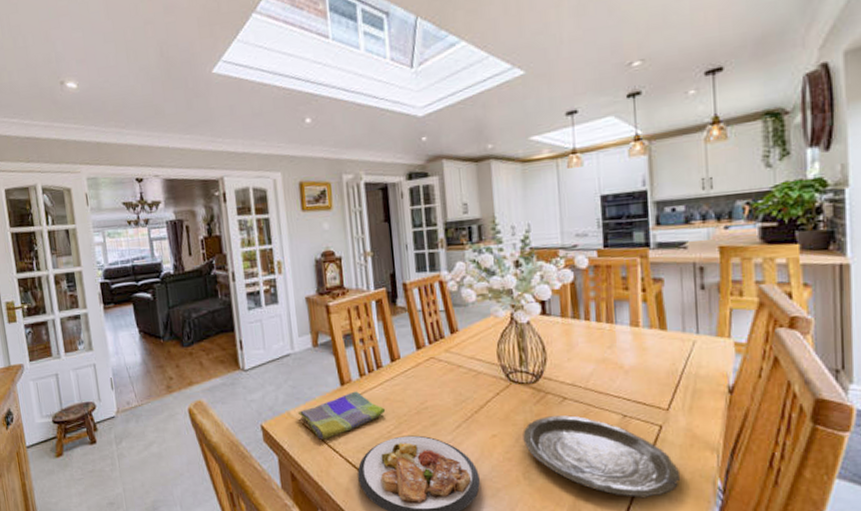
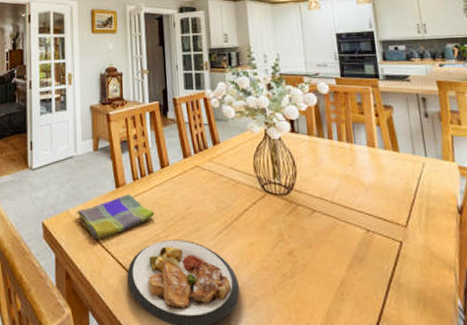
plate: present [523,415,681,499] -> none [277,227,424,315]

